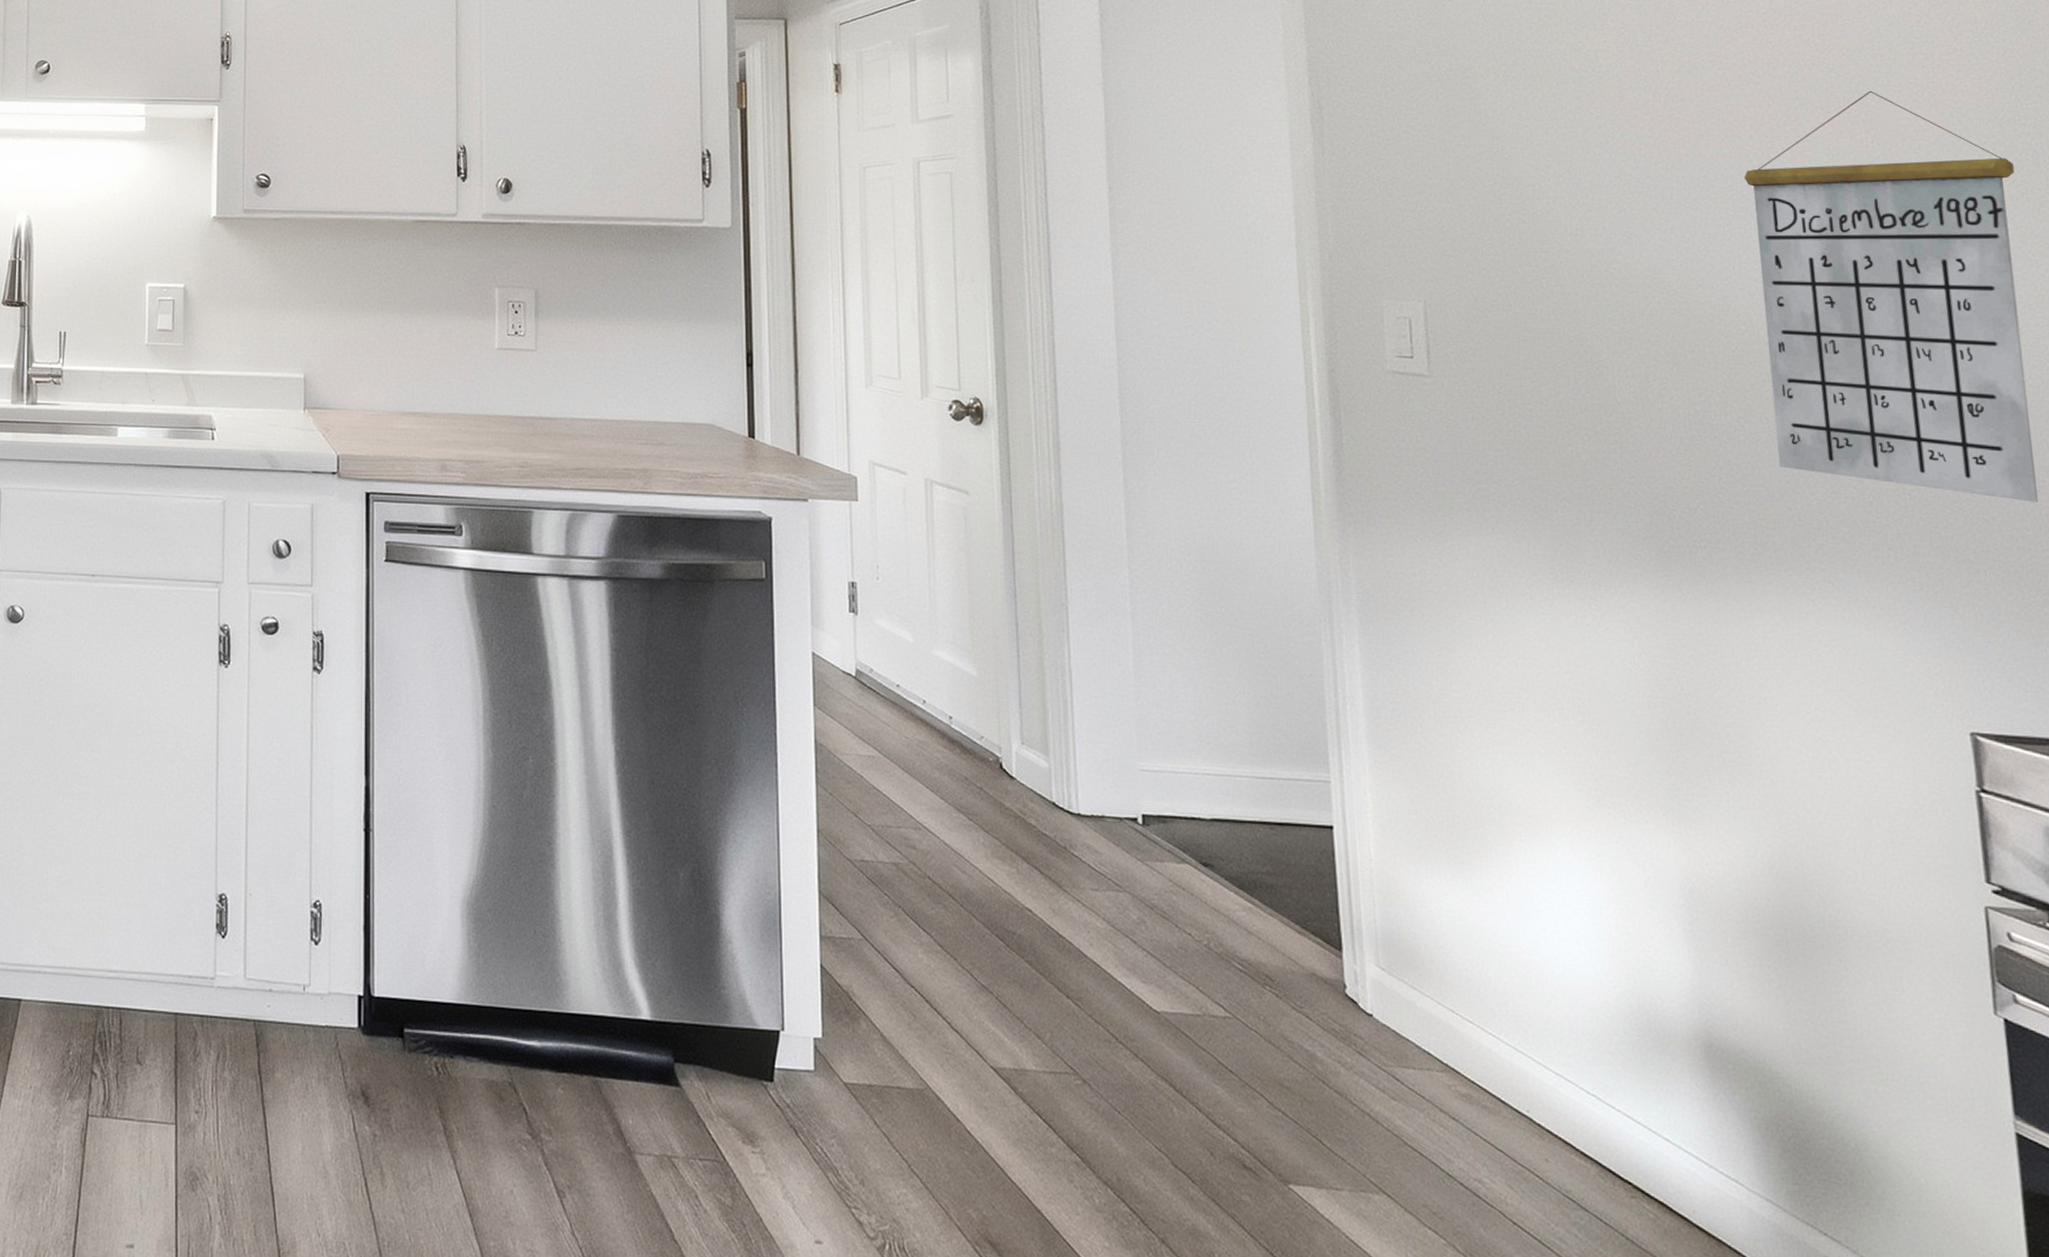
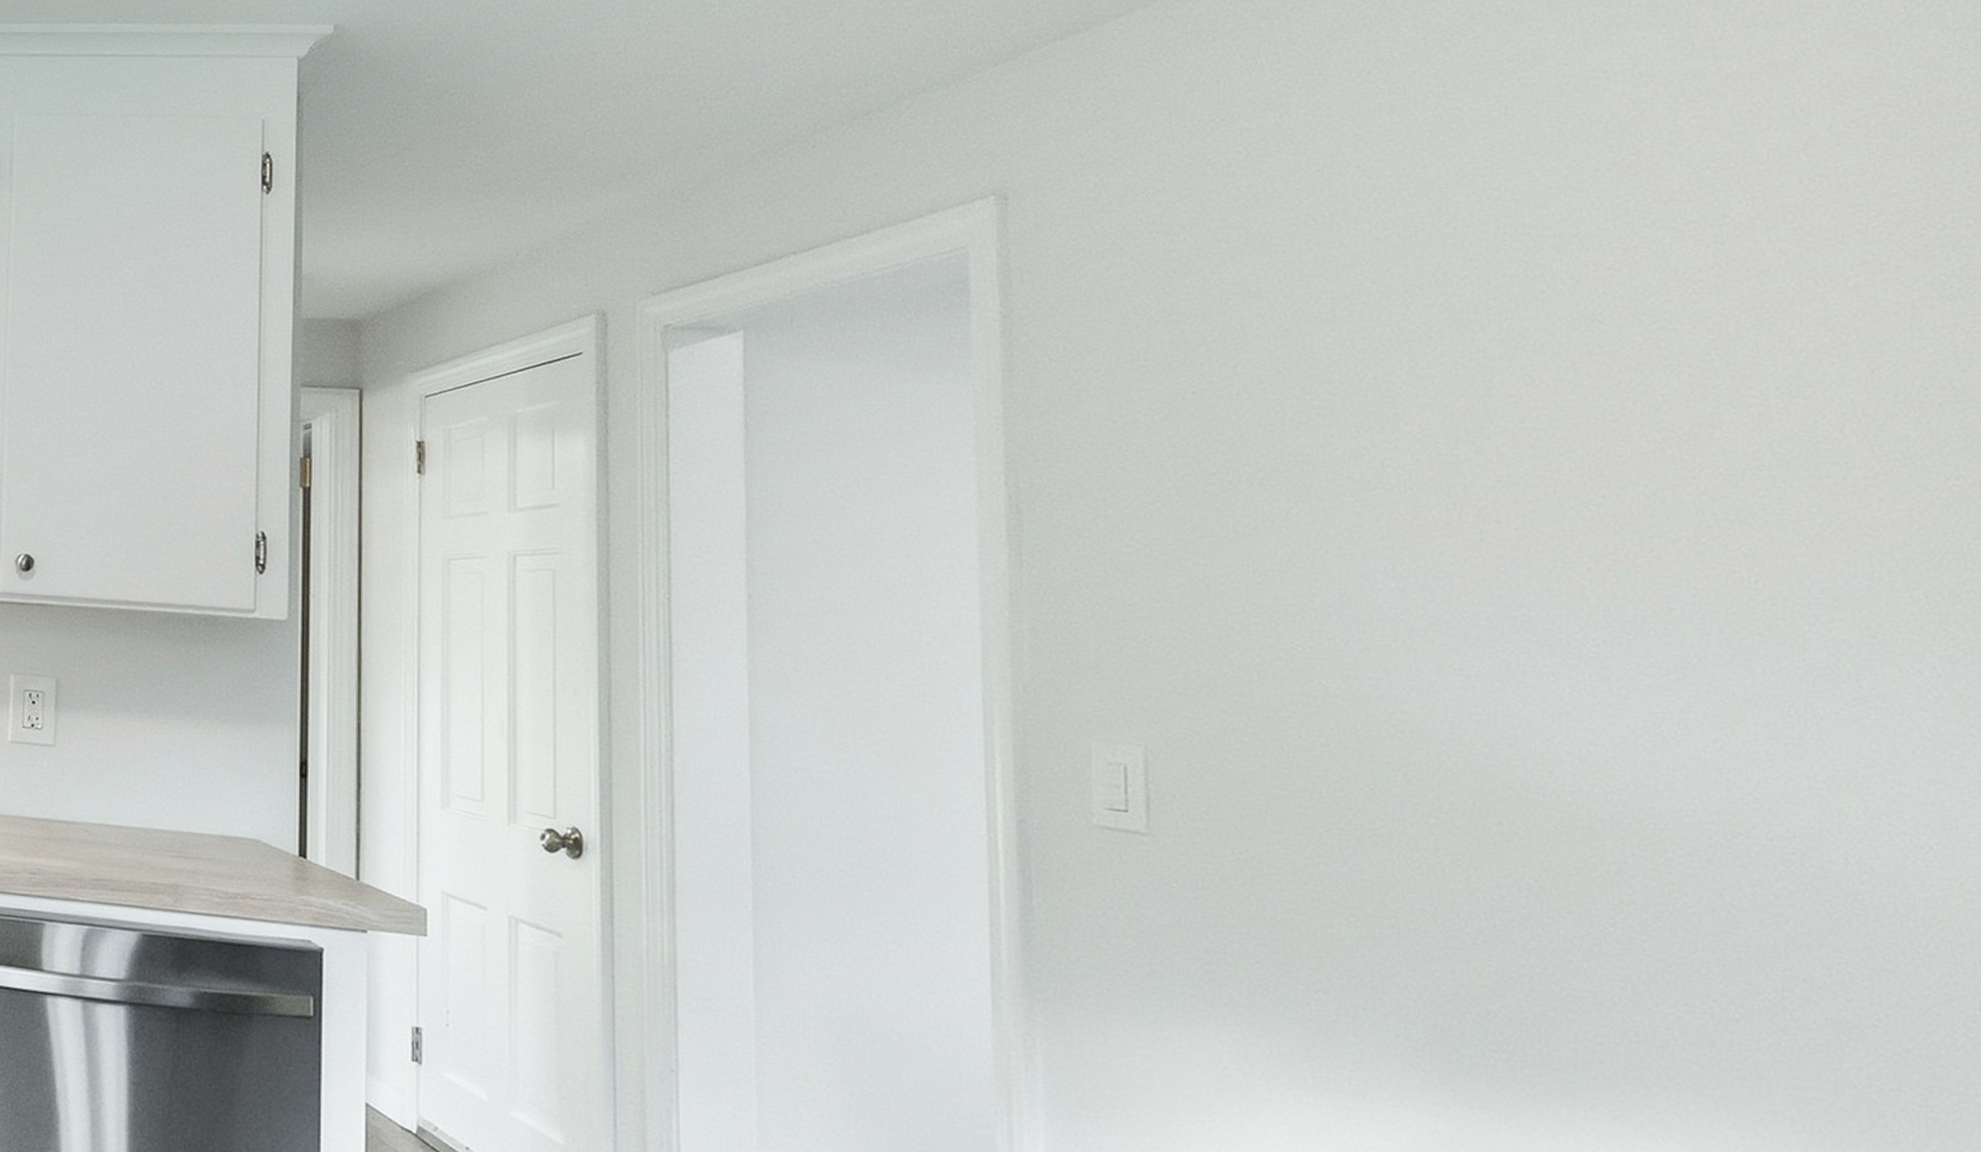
calendar: present [1743,90,2039,502] -> none [1576,519,1974,1035]

